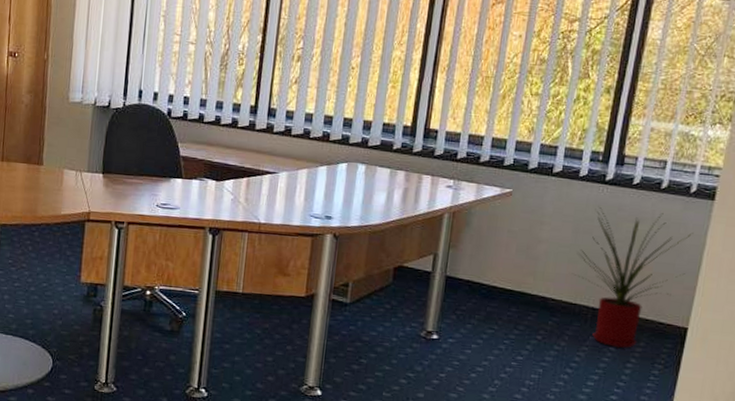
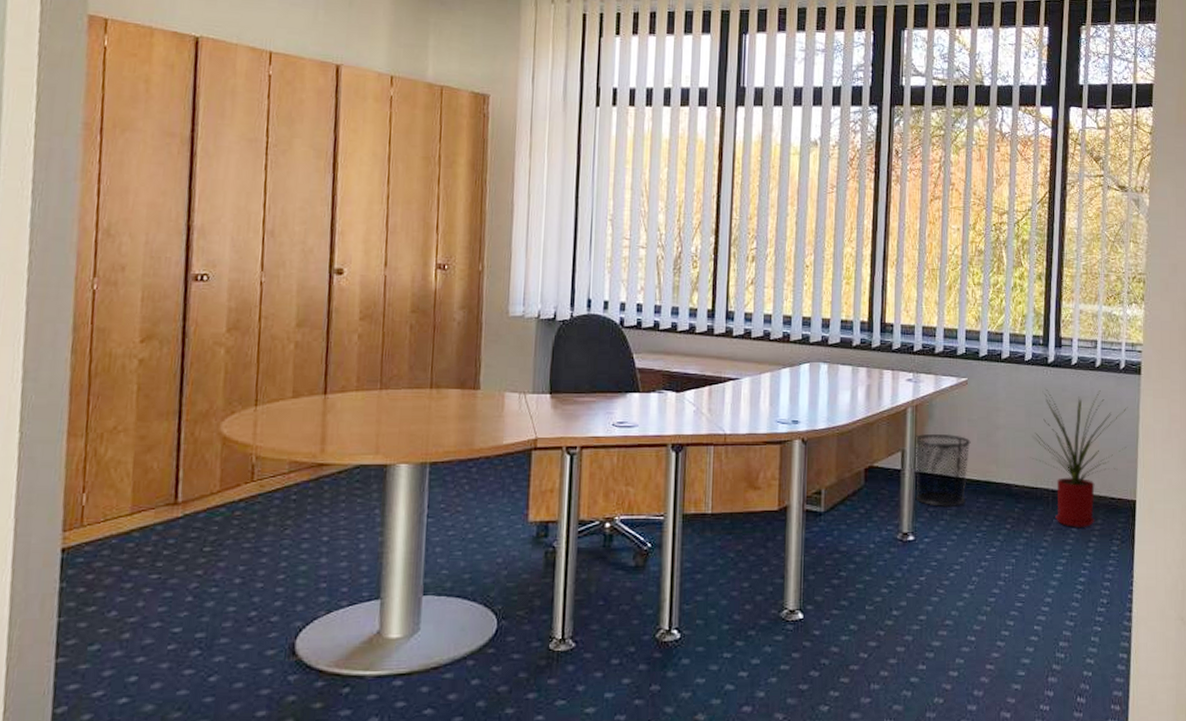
waste bin: none [444,240,509,313] -> present [915,433,971,508]

